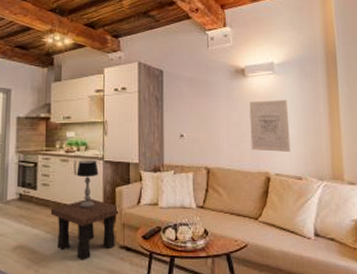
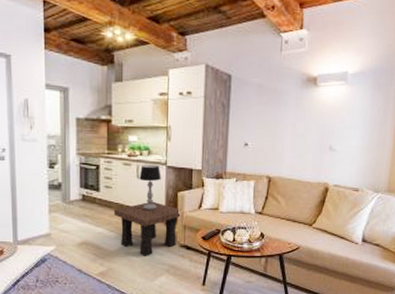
wall art: present [249,99,291,152] -> none [314,112,357,164]

